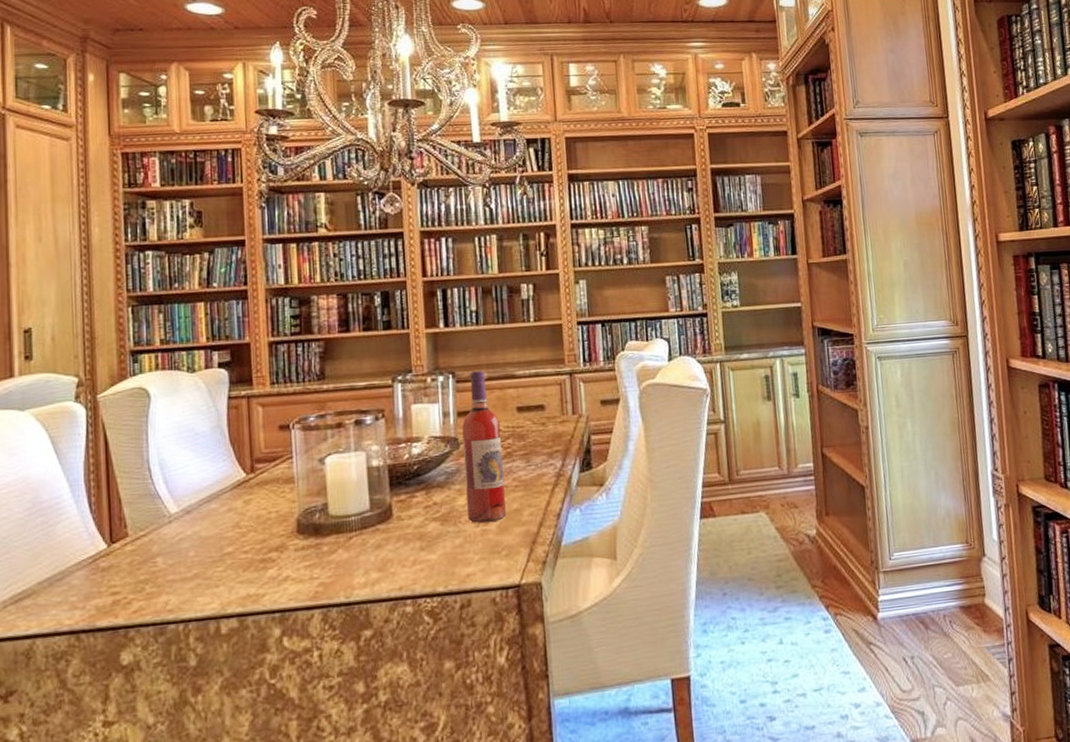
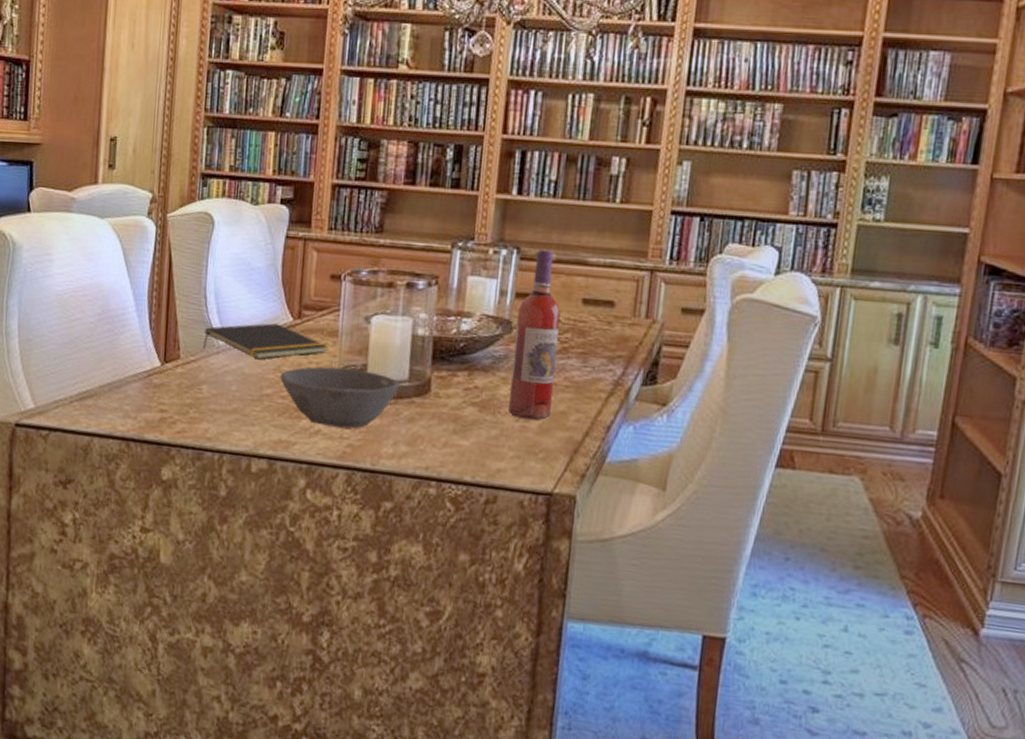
notepad: none [152,481,286,522] -> present [202,323,328,360]
bowl: none [239,509,363,571] -> present [279,366,400,429]

